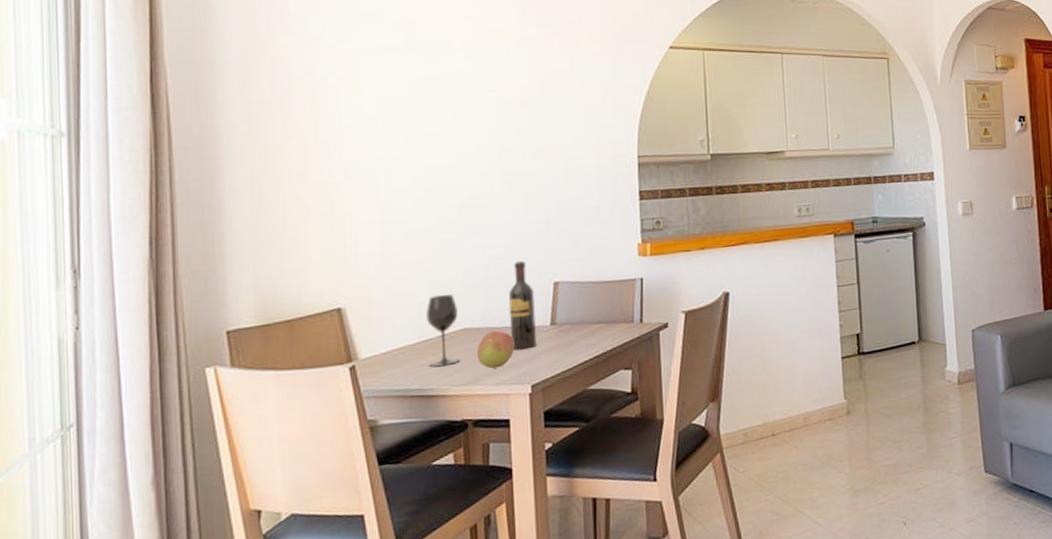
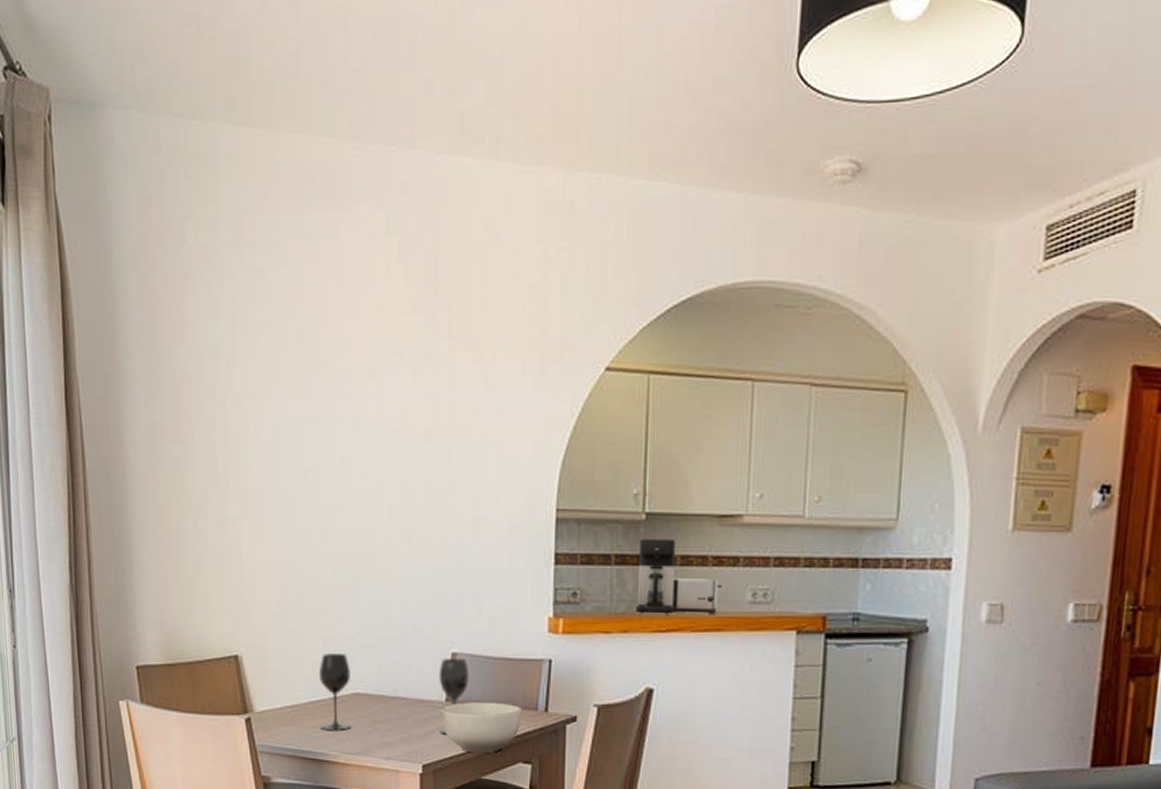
fruit: present [476,331,515,369] -> none [368,700,407,741]
wine bottle: present [508,260,537,350] -> none [402,624,430,725]
wine glass: none [542,286,572,355] -> present [438,659,470,735]
bowl: none [547,319,620,368] -> present [441,701,522,754]
coffee maker: none [708,172,740,233] -> present [635,538,675,614]
toaster: none [736,201,776,230] -> present [671,578,723,614]

